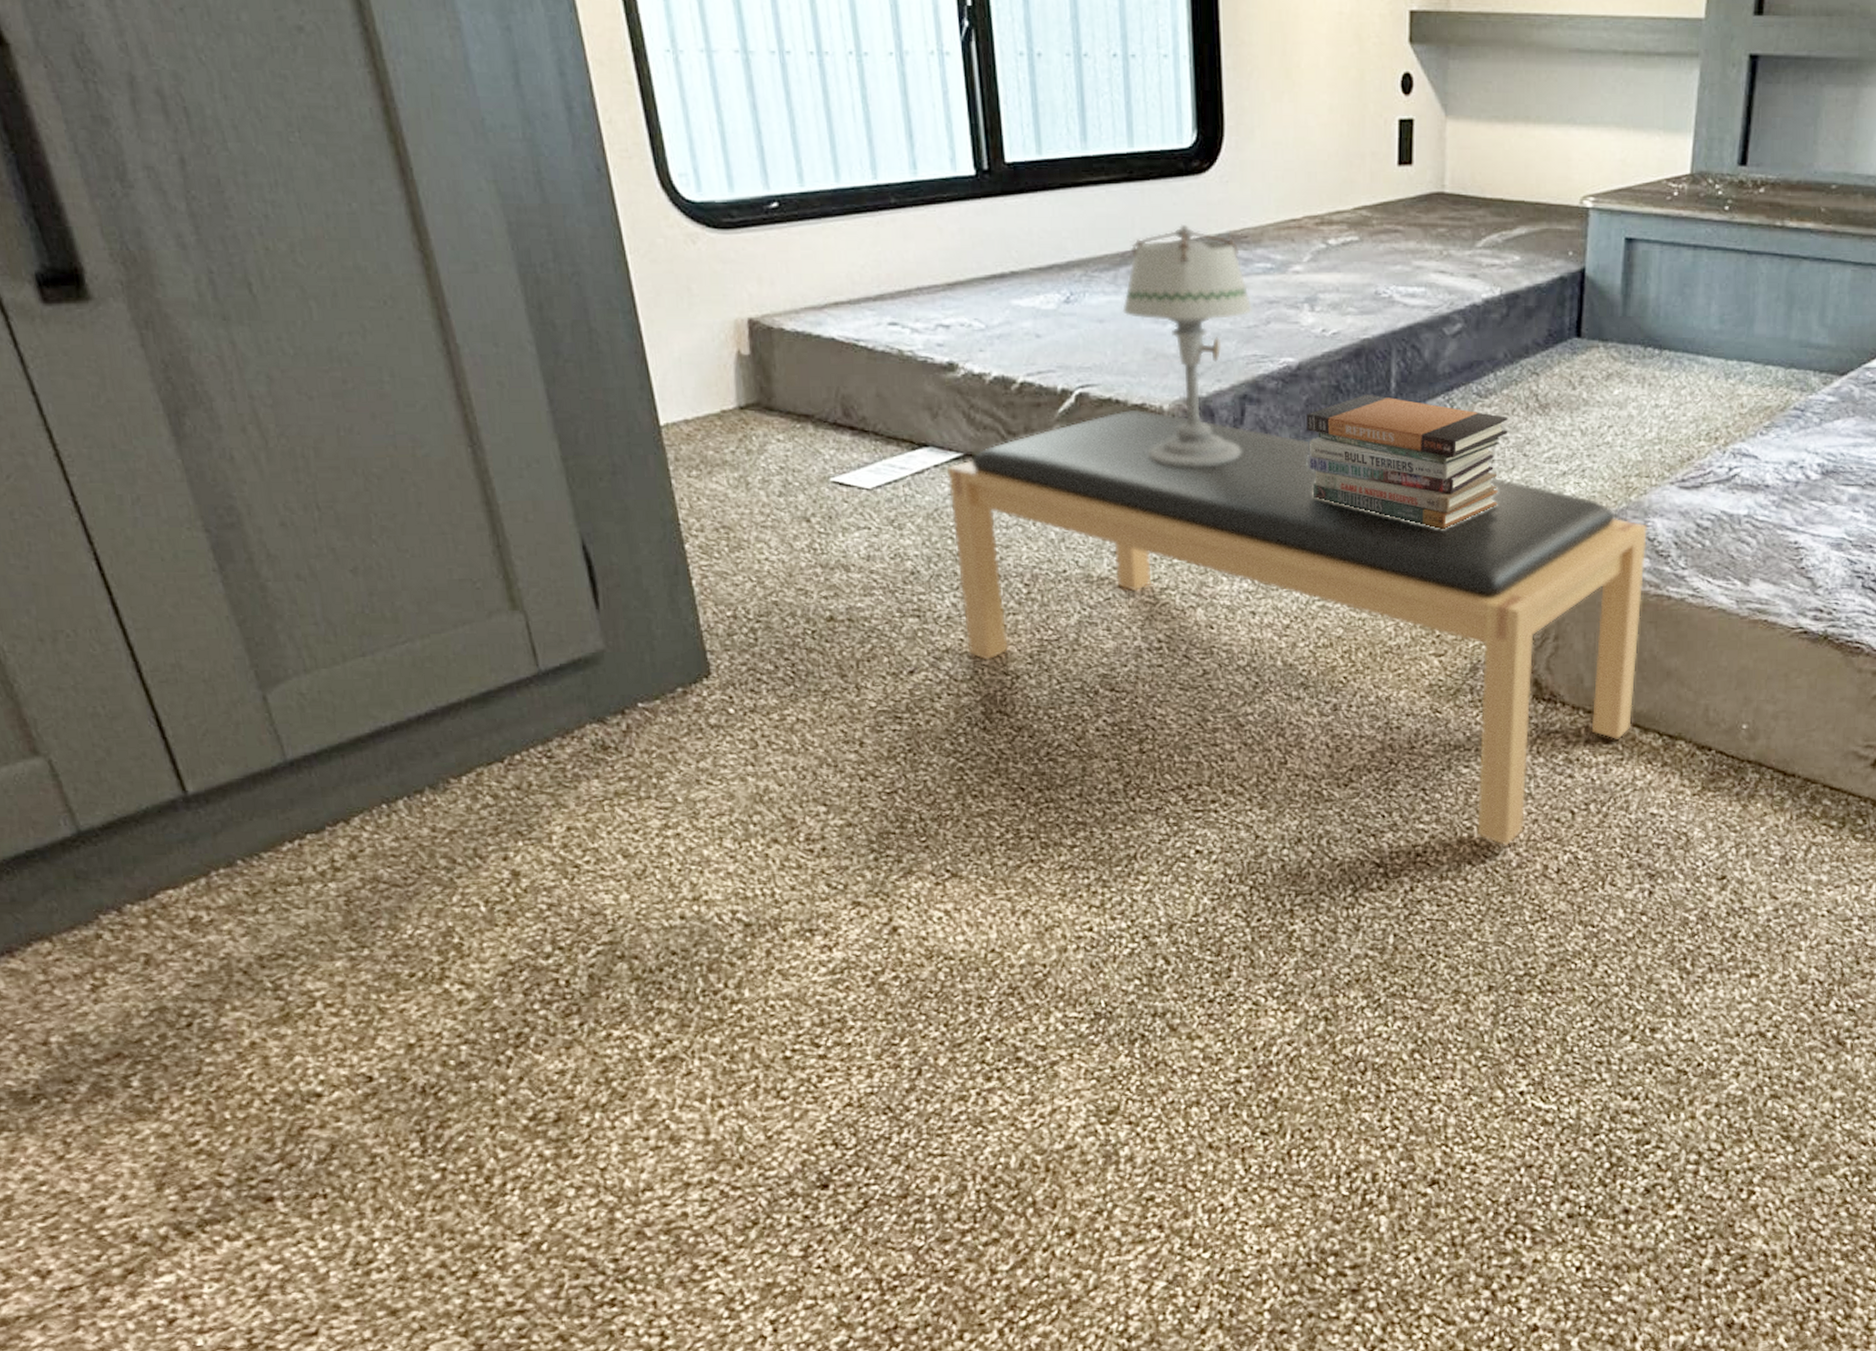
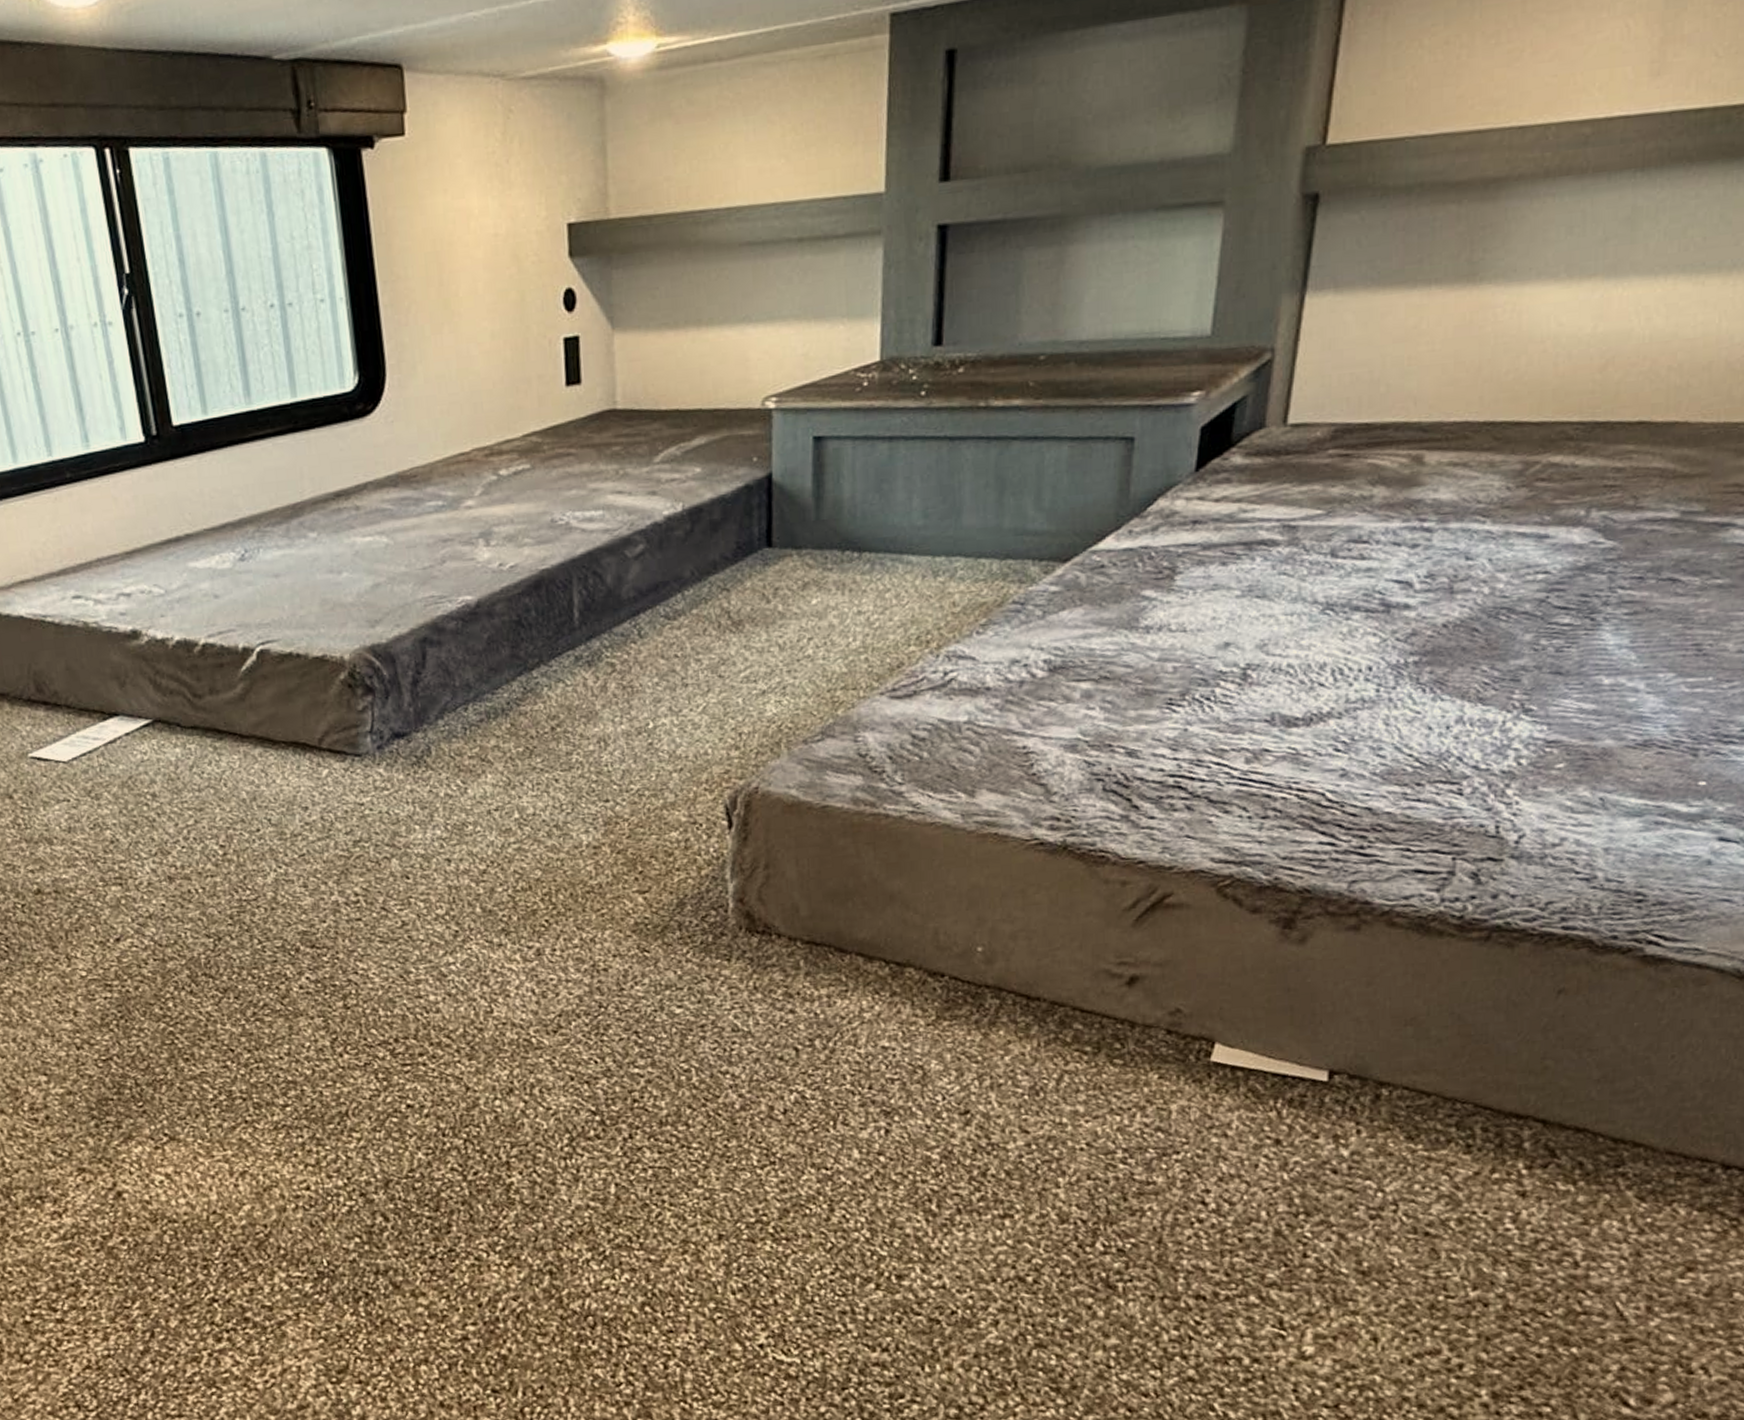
bench: present [946,409,1648,846] -> none [138,661,859,1088]
table lamp: present [1122,225,1254,467] -> none [297,470,428,717]
book stack: present [1306,394,1508,529] -> none [489,626,701,761]

